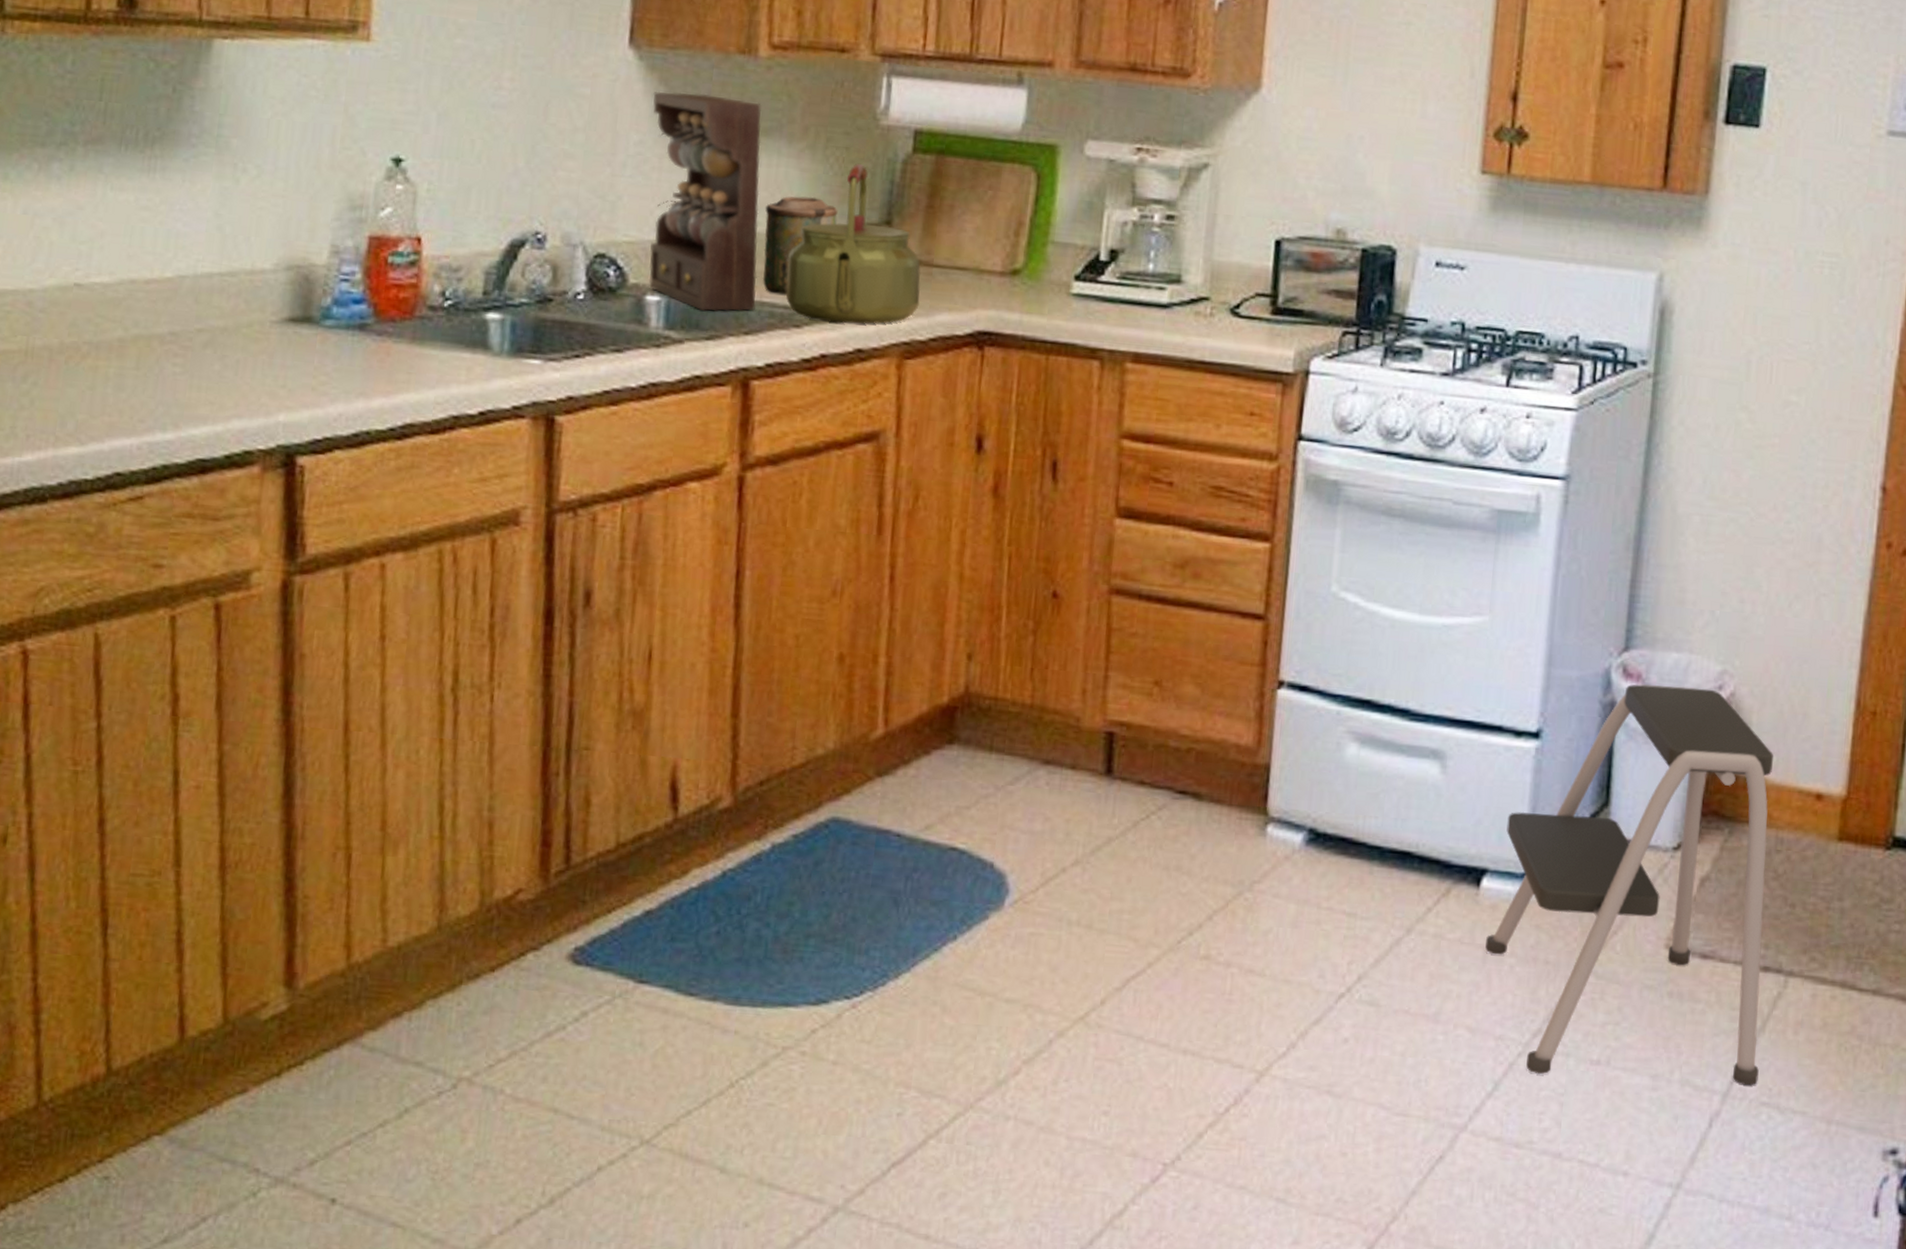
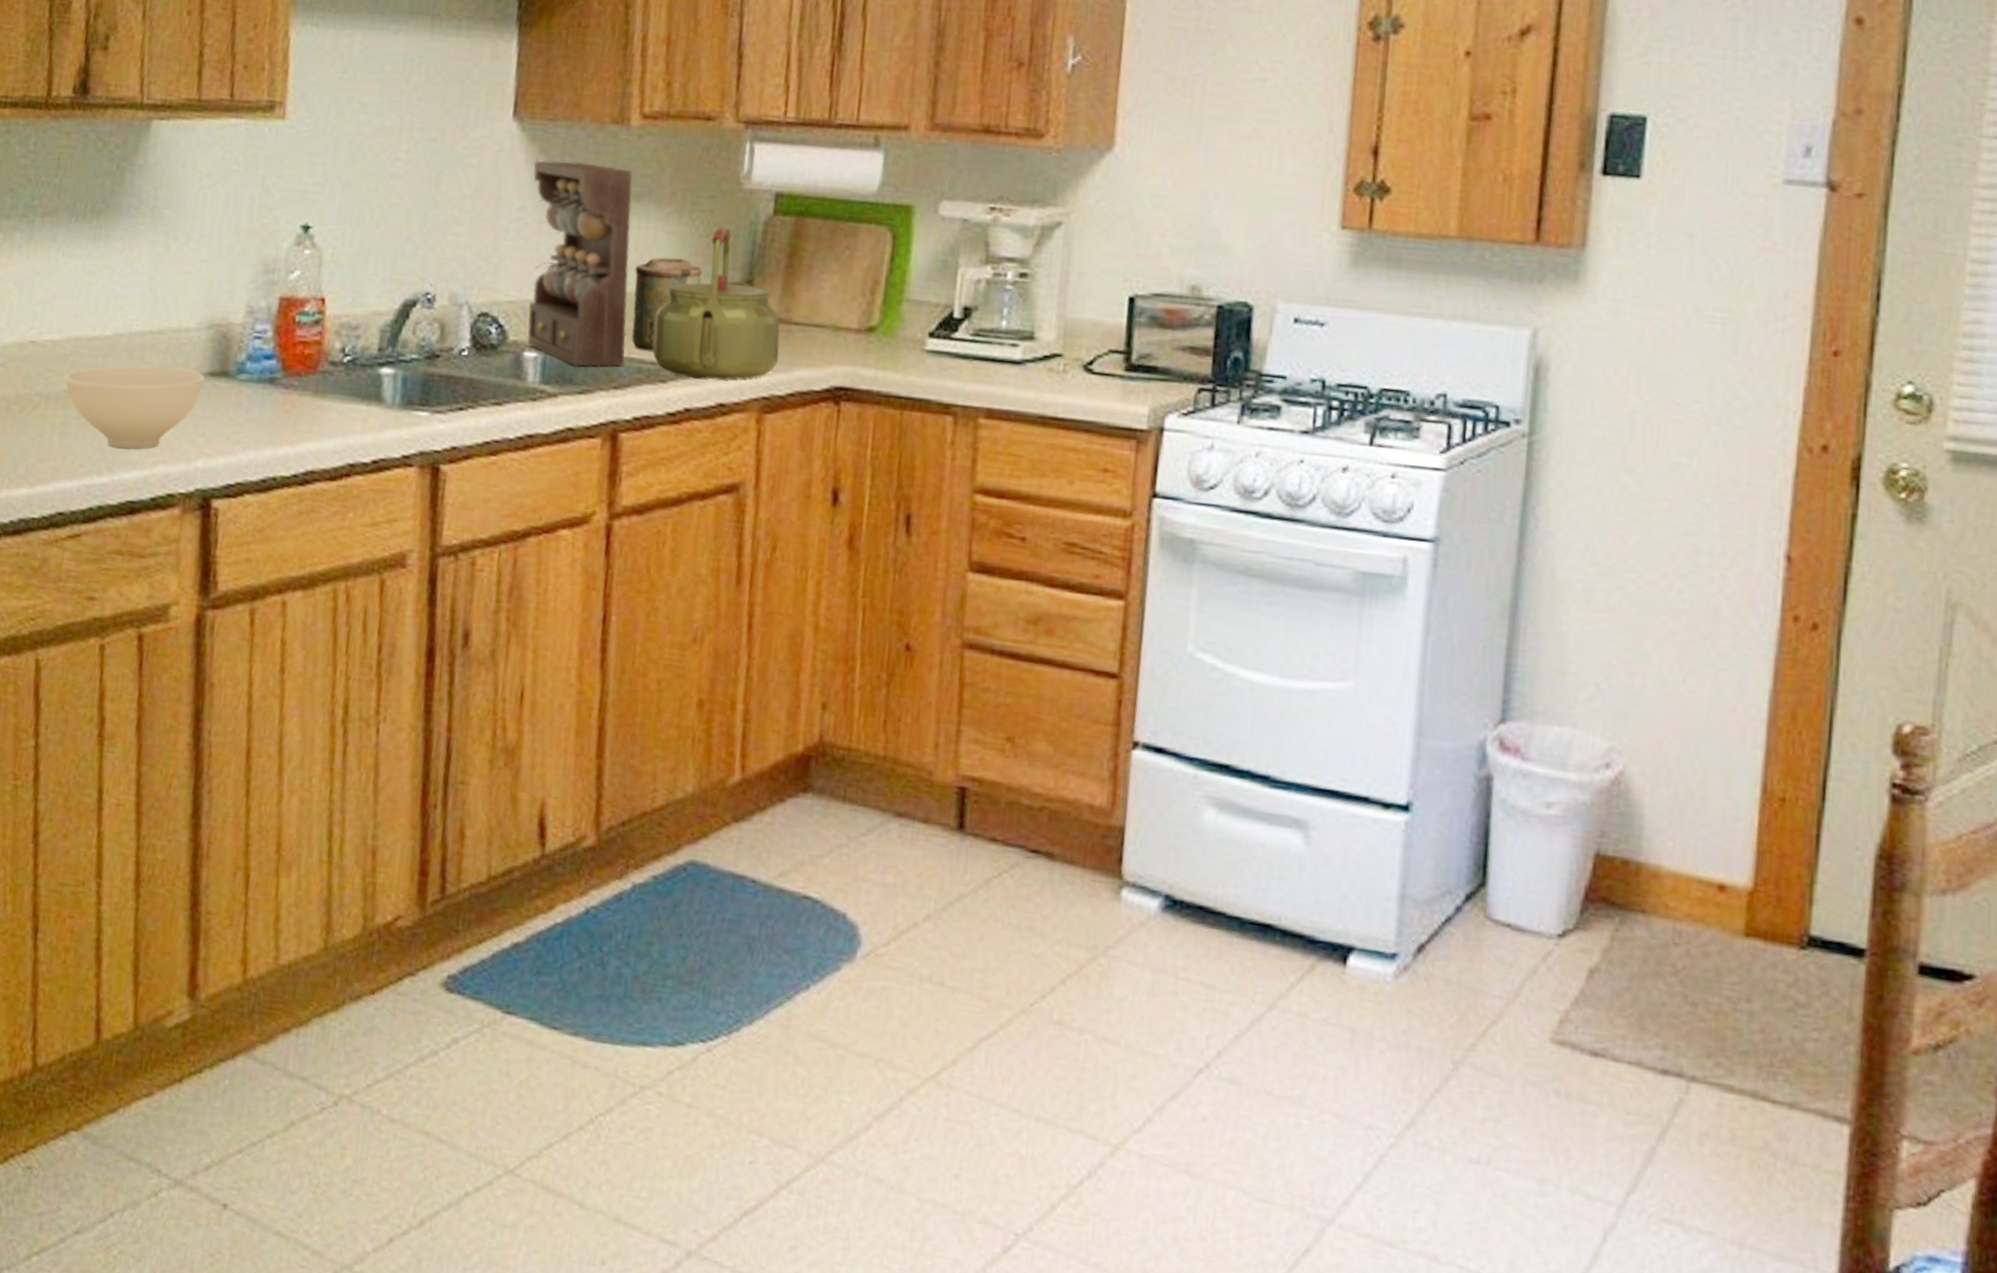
bowl: none [116,311,285,402] -> present [63,366,205,449]
step stool: present [1485,684,1774,1085] -> none [1353,758,1670,1198]

